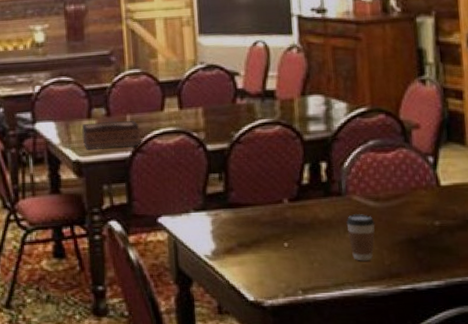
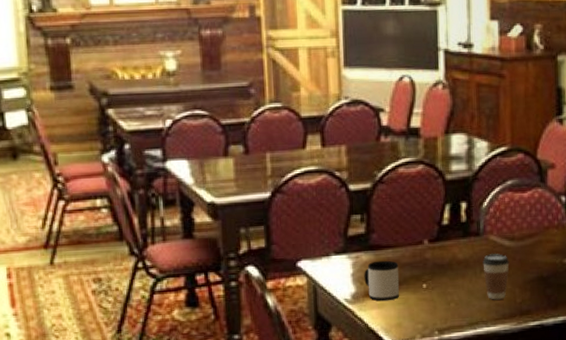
tissue box: present [82,120,140,150] -> none [217,158,280,190]
mug: none [223,218,261,259] -> present [364,260,400,301]

